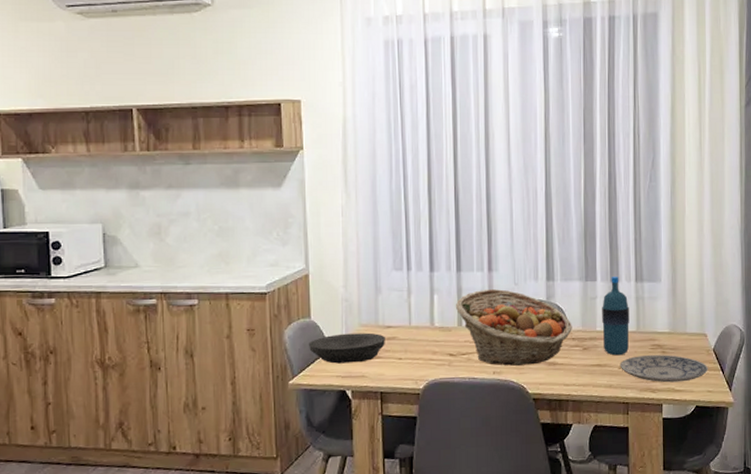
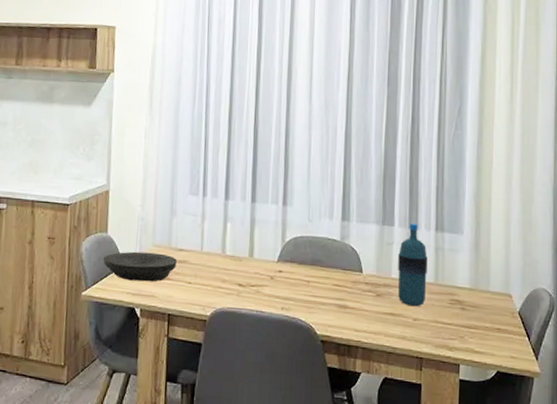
fruit basket: present [455,288,572,366] -> none [247,222,366,305]
plate: present [619,355,708,383] -> none [414,309,512,344]

